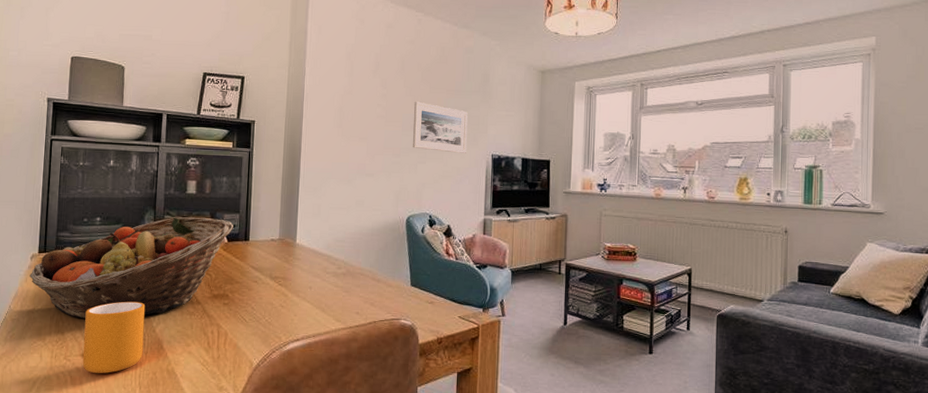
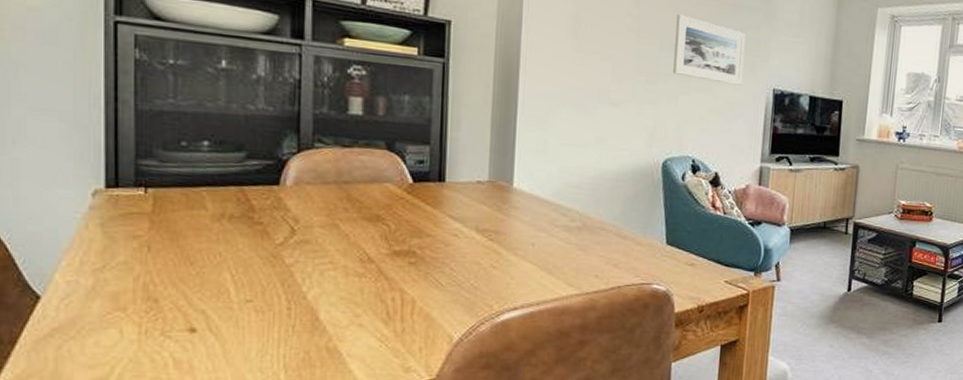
fruit basket: present [29,216,233,319] -> none [92,145,421,281]
mug: present [82,301,146,374] -> none [191,258,289,355]

